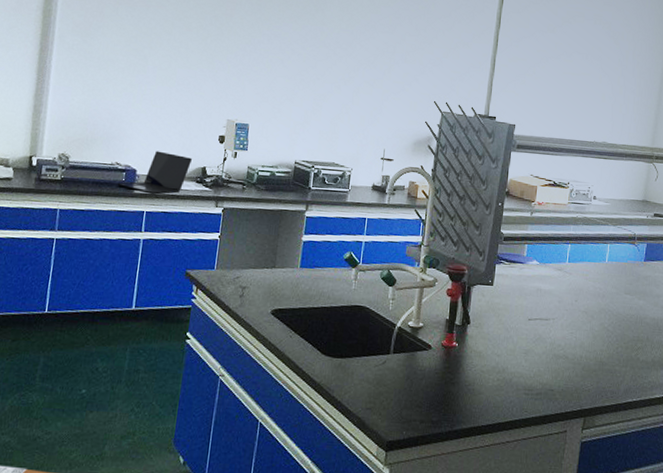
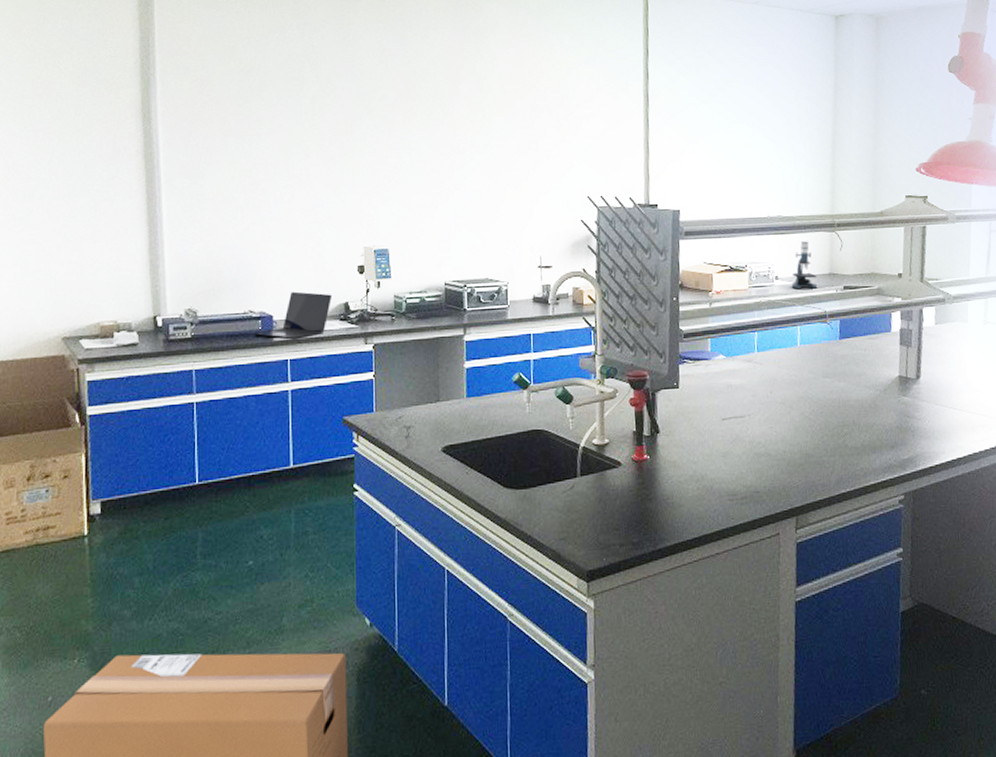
microscope: none [608,168,631,213] -> present [792,241,818,290]

